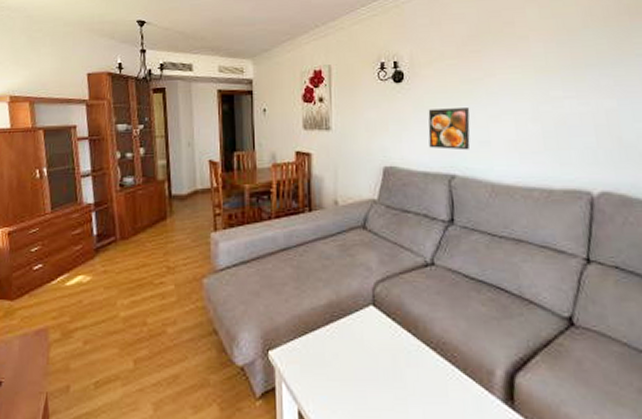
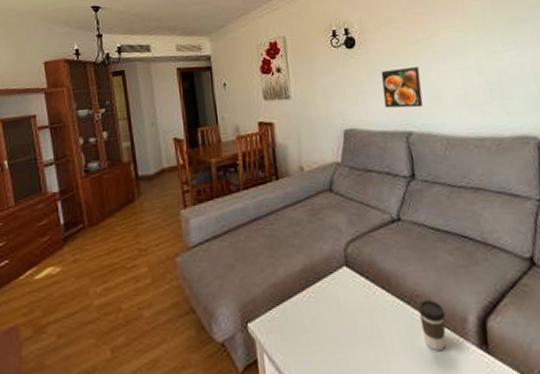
coffee cup: none [444,348,472,402] -> present [418,300,446,352]

